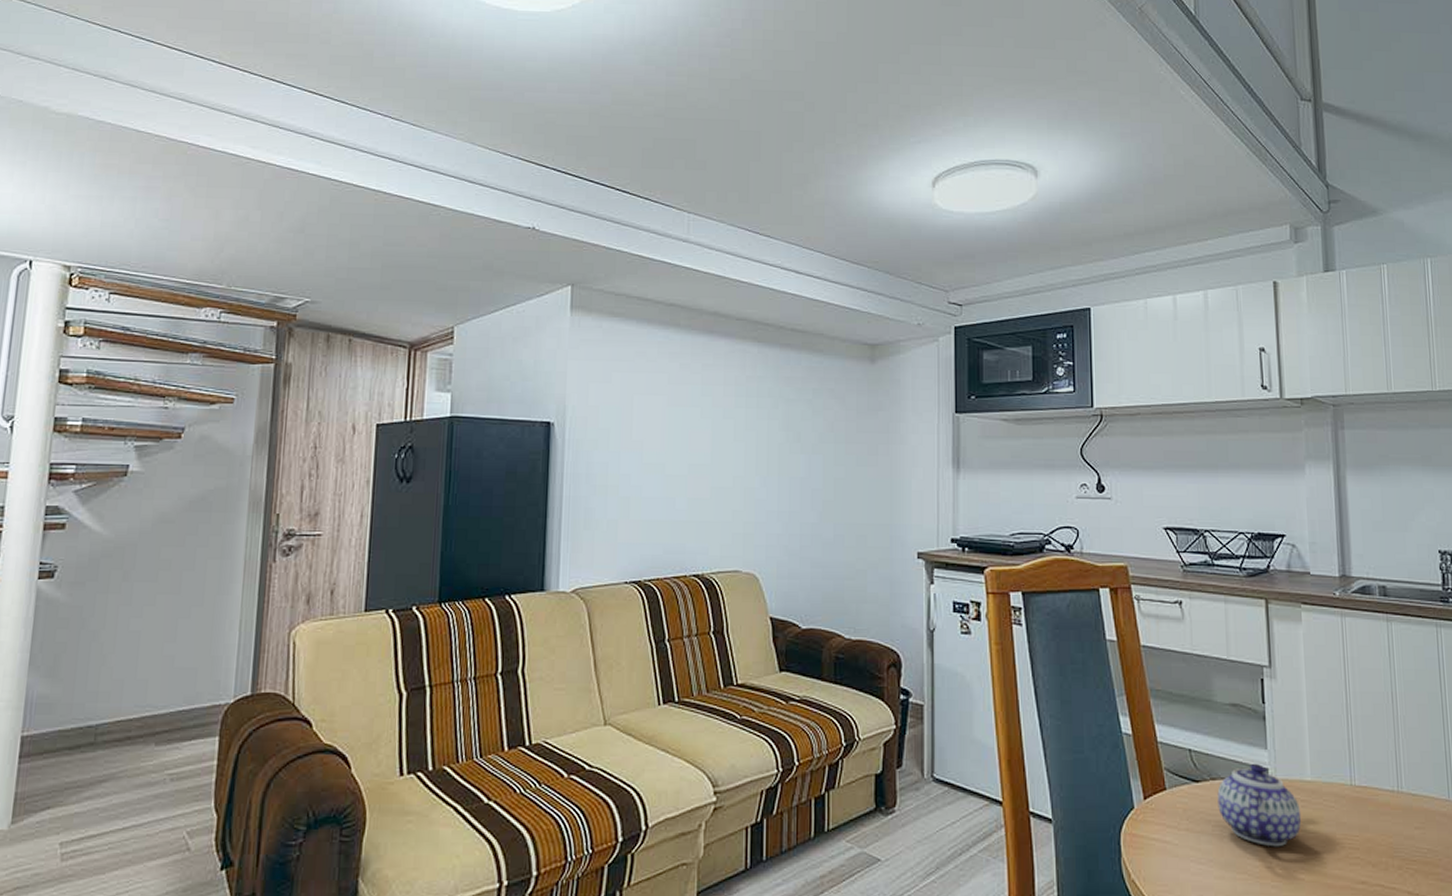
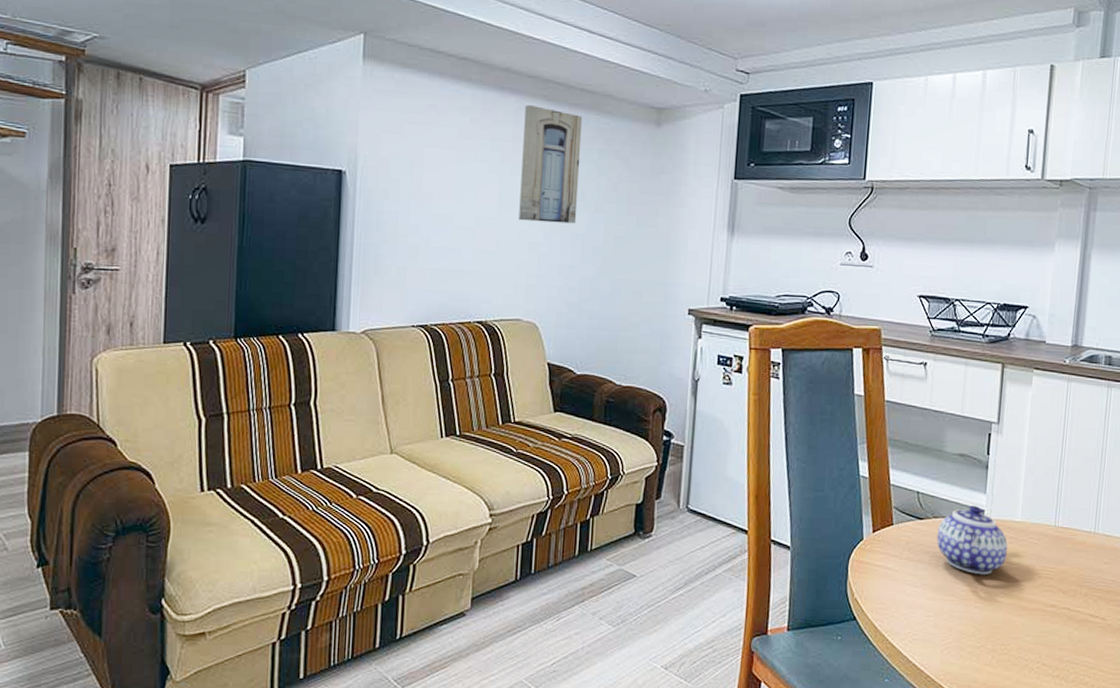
wall art: none [733,348,795,467] -> present [519,105,583,224]

